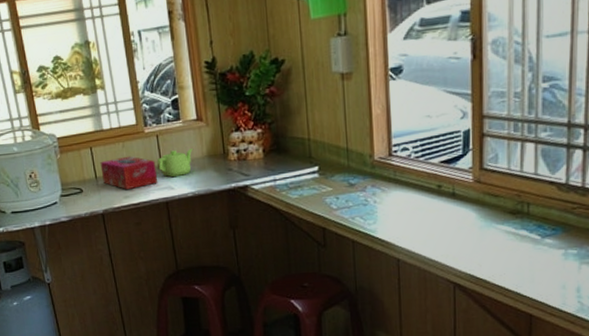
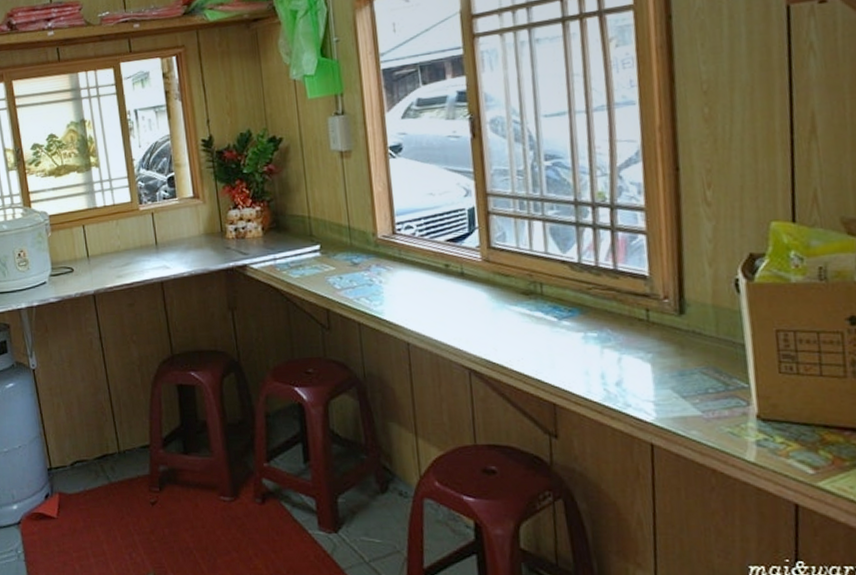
tissue box: present [100,156,158,189] -> none [92,234,153,269]
teapot: present [157,148,194,178] -> none [151,226,190,256]

